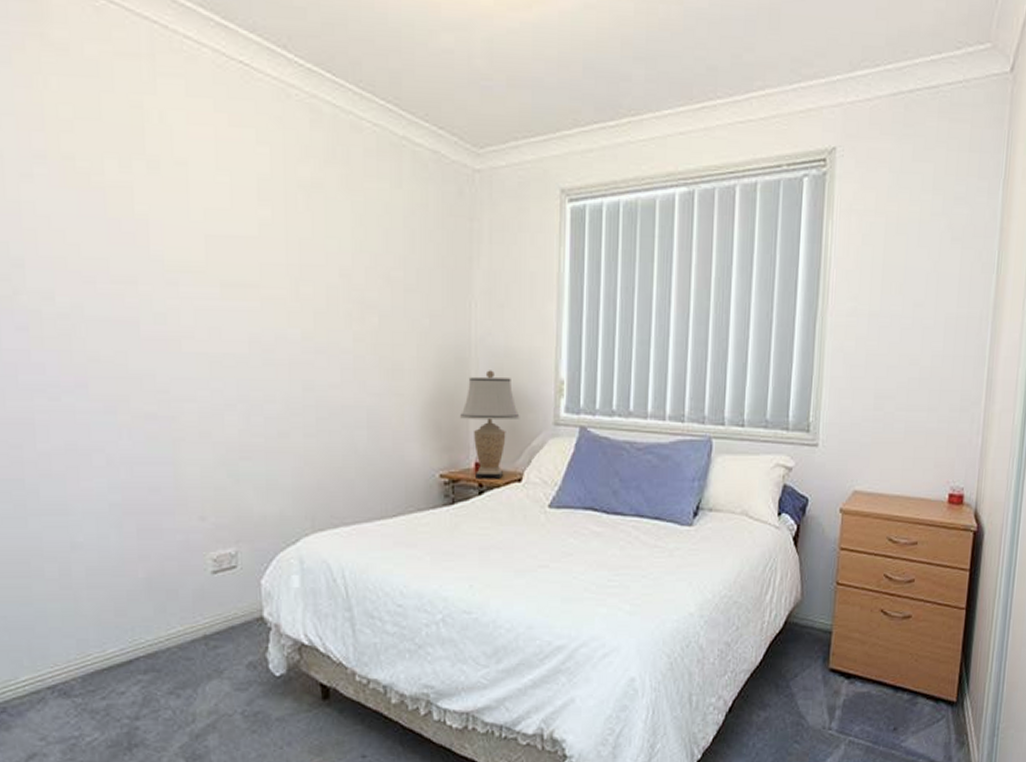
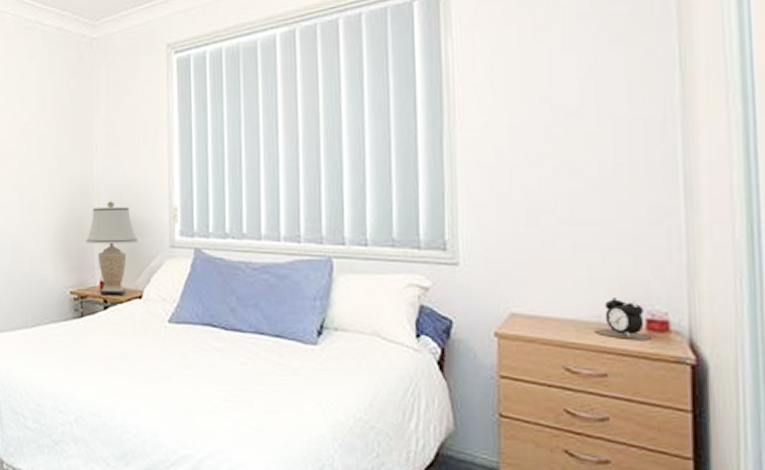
alarm clock: none [912,475,950,513] -> present [594,298,651,341]

